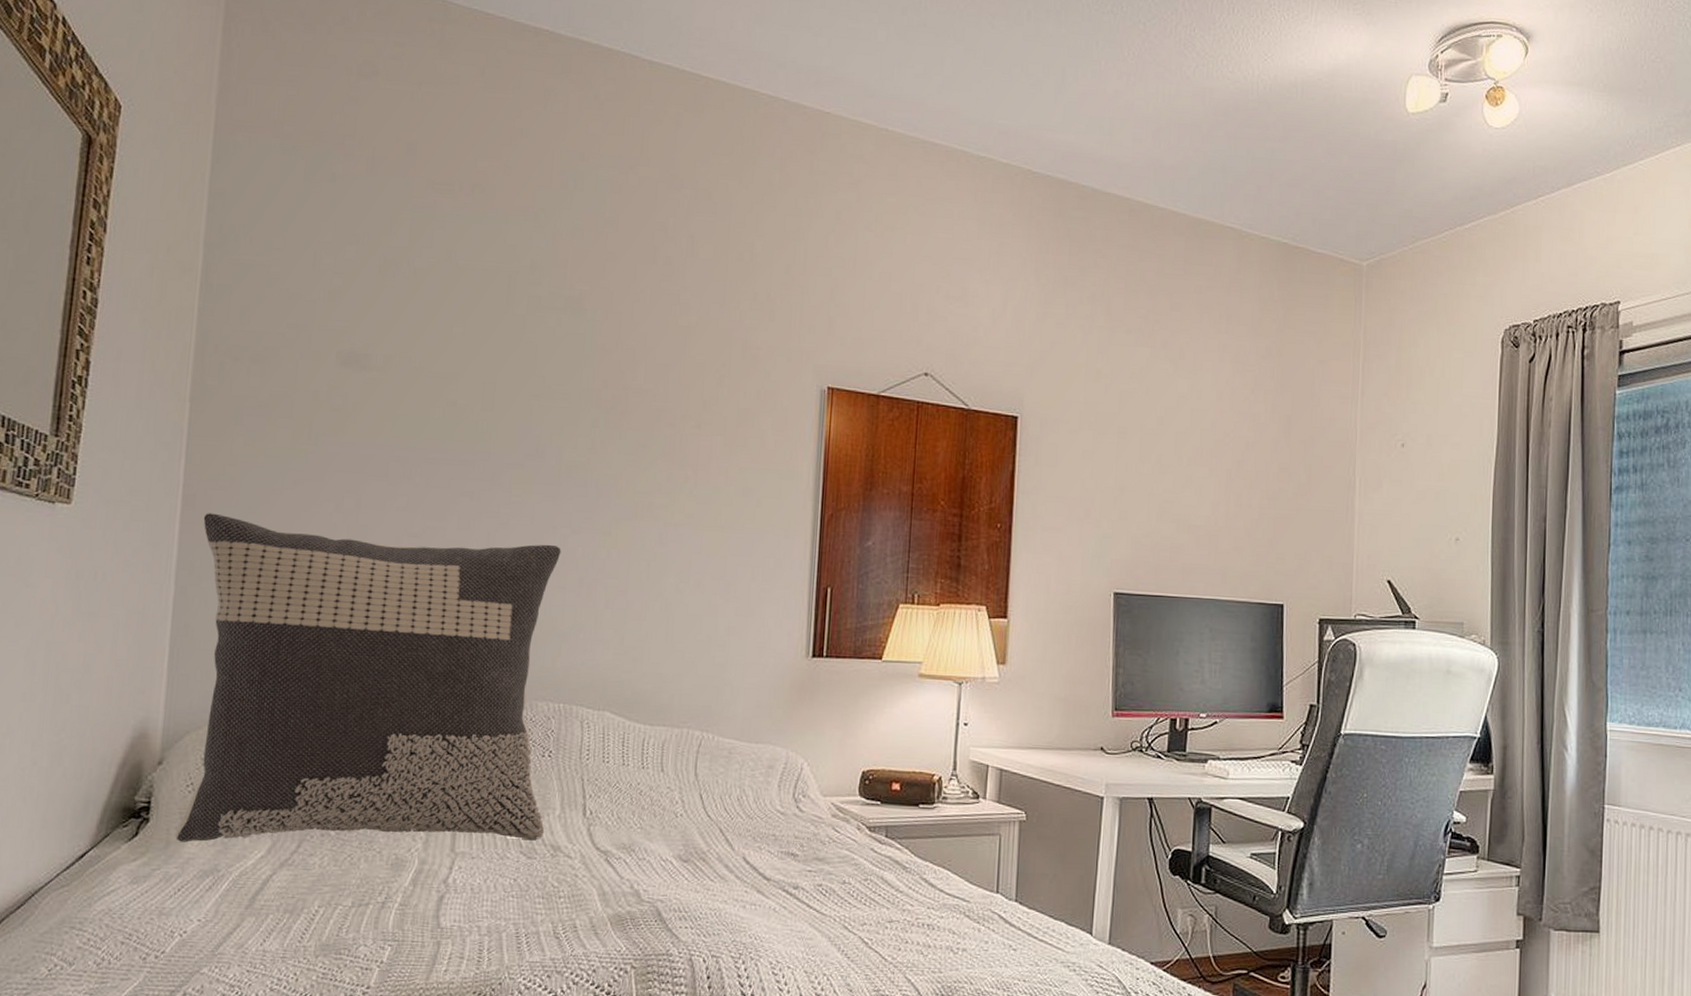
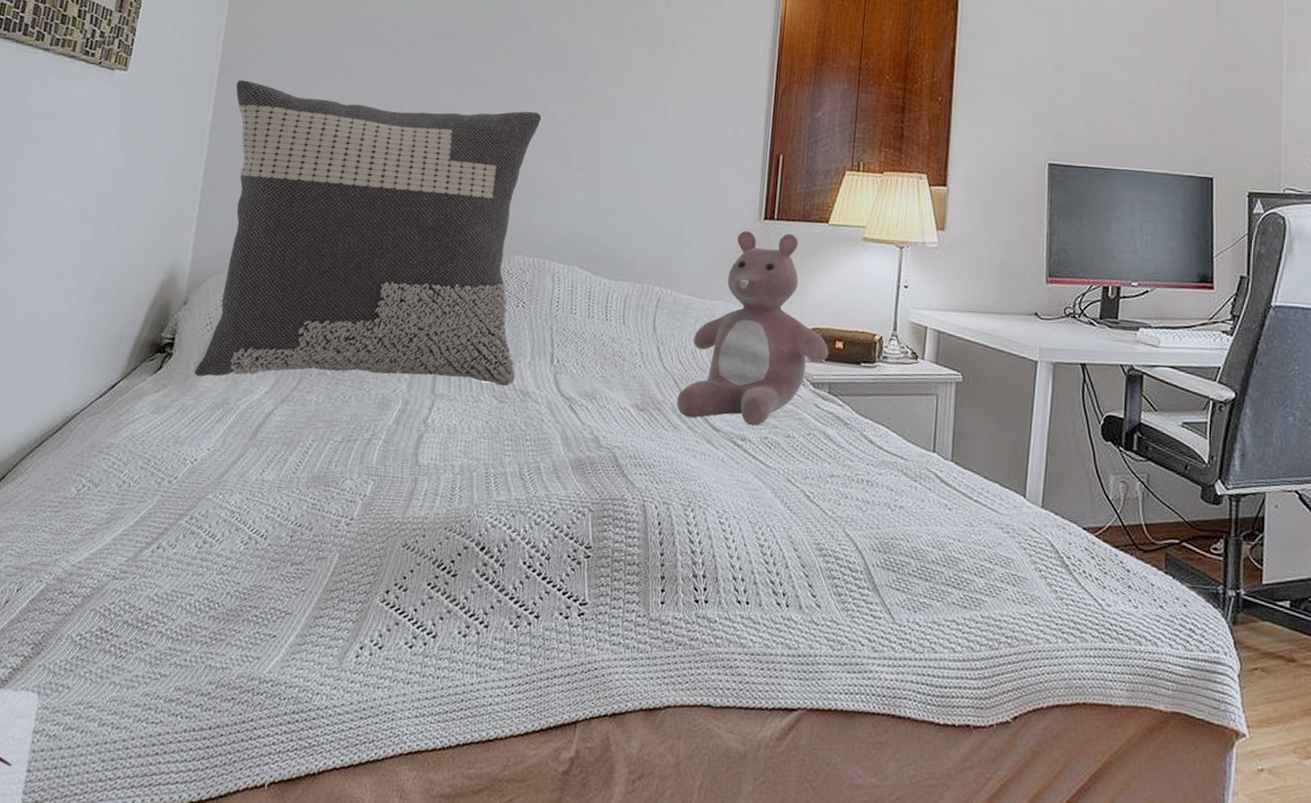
stuffed animal: none [723,670,885,873] -> present [677,231,829,426]

